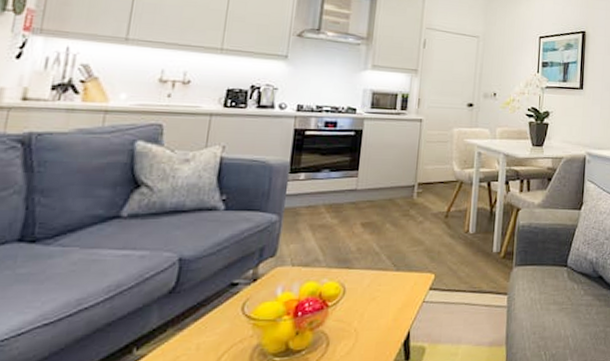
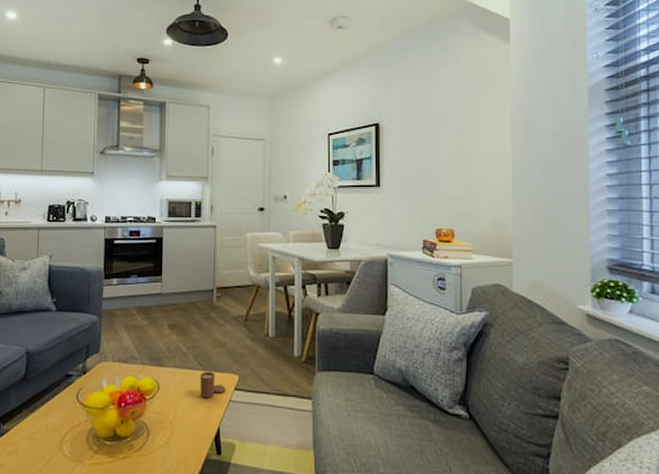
candle: none [391,272,420,301] -> present [200,372,226,399]

